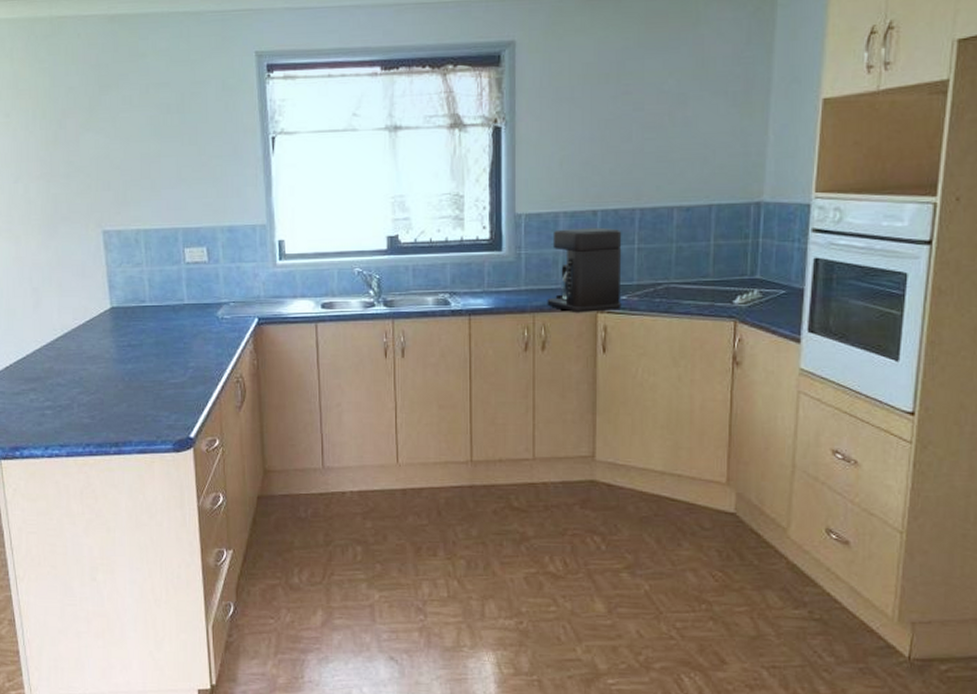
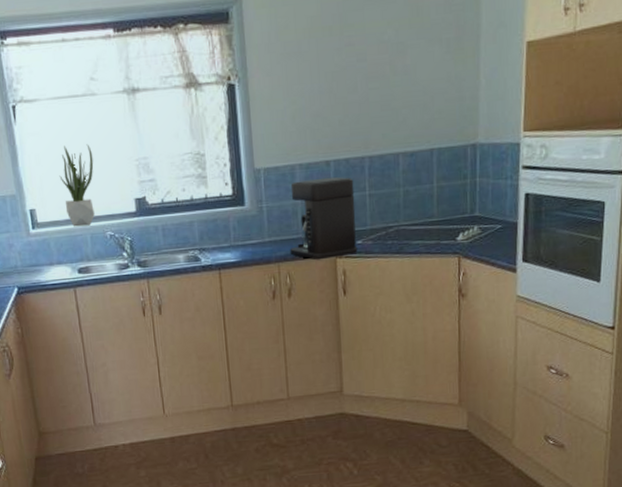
potted plant: none [312,178,348,261] -> present [59,144,95,227]

